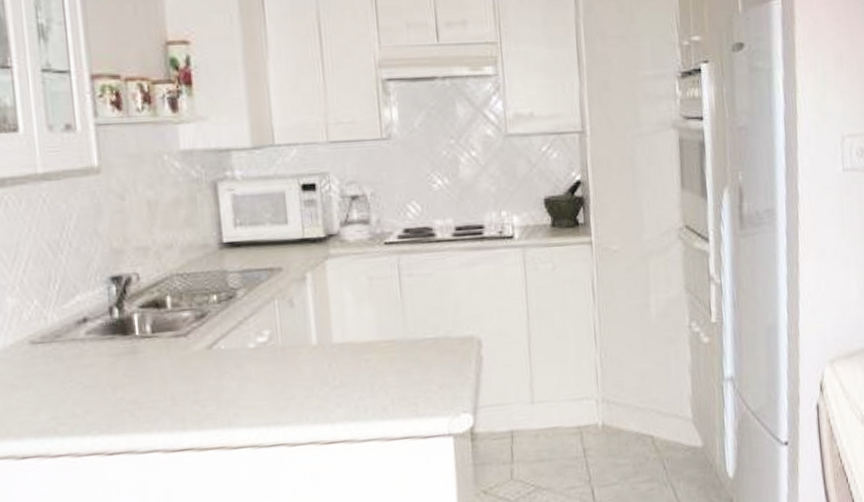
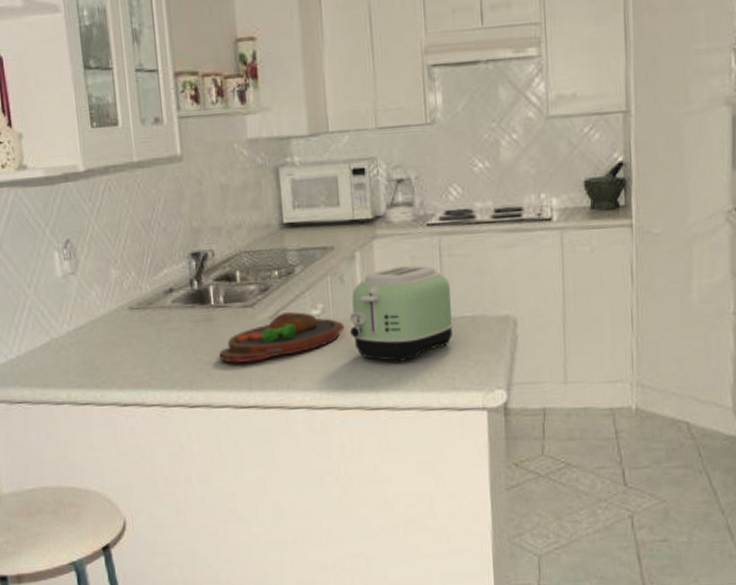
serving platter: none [145,339,294,401] -> present [219,311,344,363]
toaster: none [300,286,417,390] -> present [349,265,455,362]

